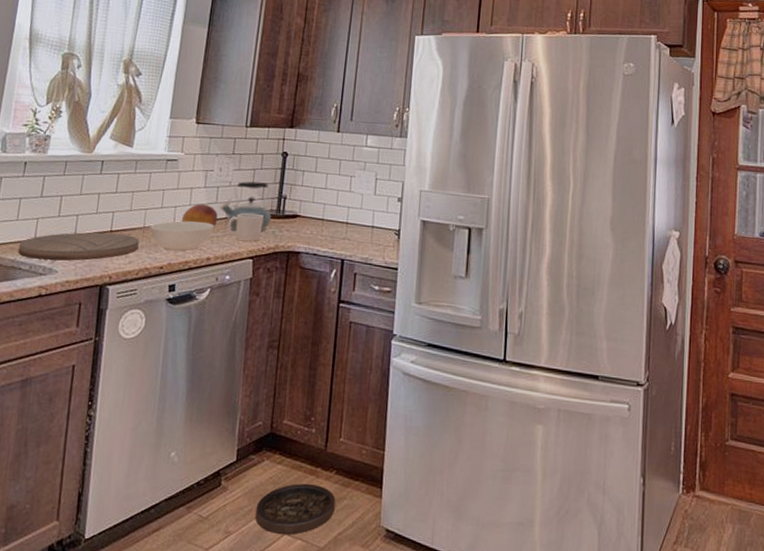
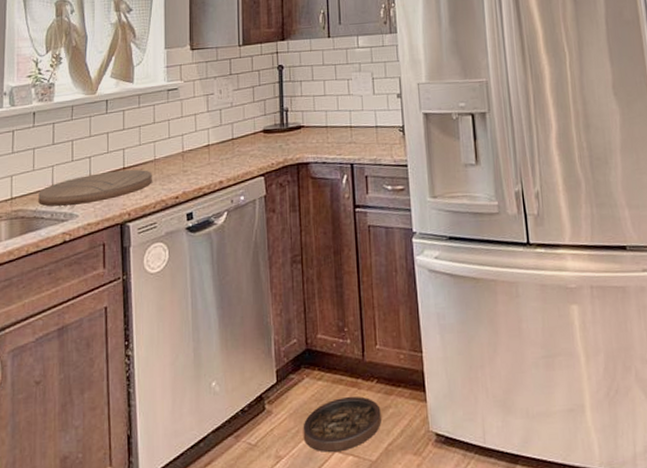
bowl: present [151,221,215,251] -> none [161,146,223,180]
fruit: present [181,203,218,228] -> none [189,128,224,151]
kettle: present [220,181,271,231] -> none [225,98,276,151]
mug: present [227,213,264,242] -> none [235,130,269,160]

